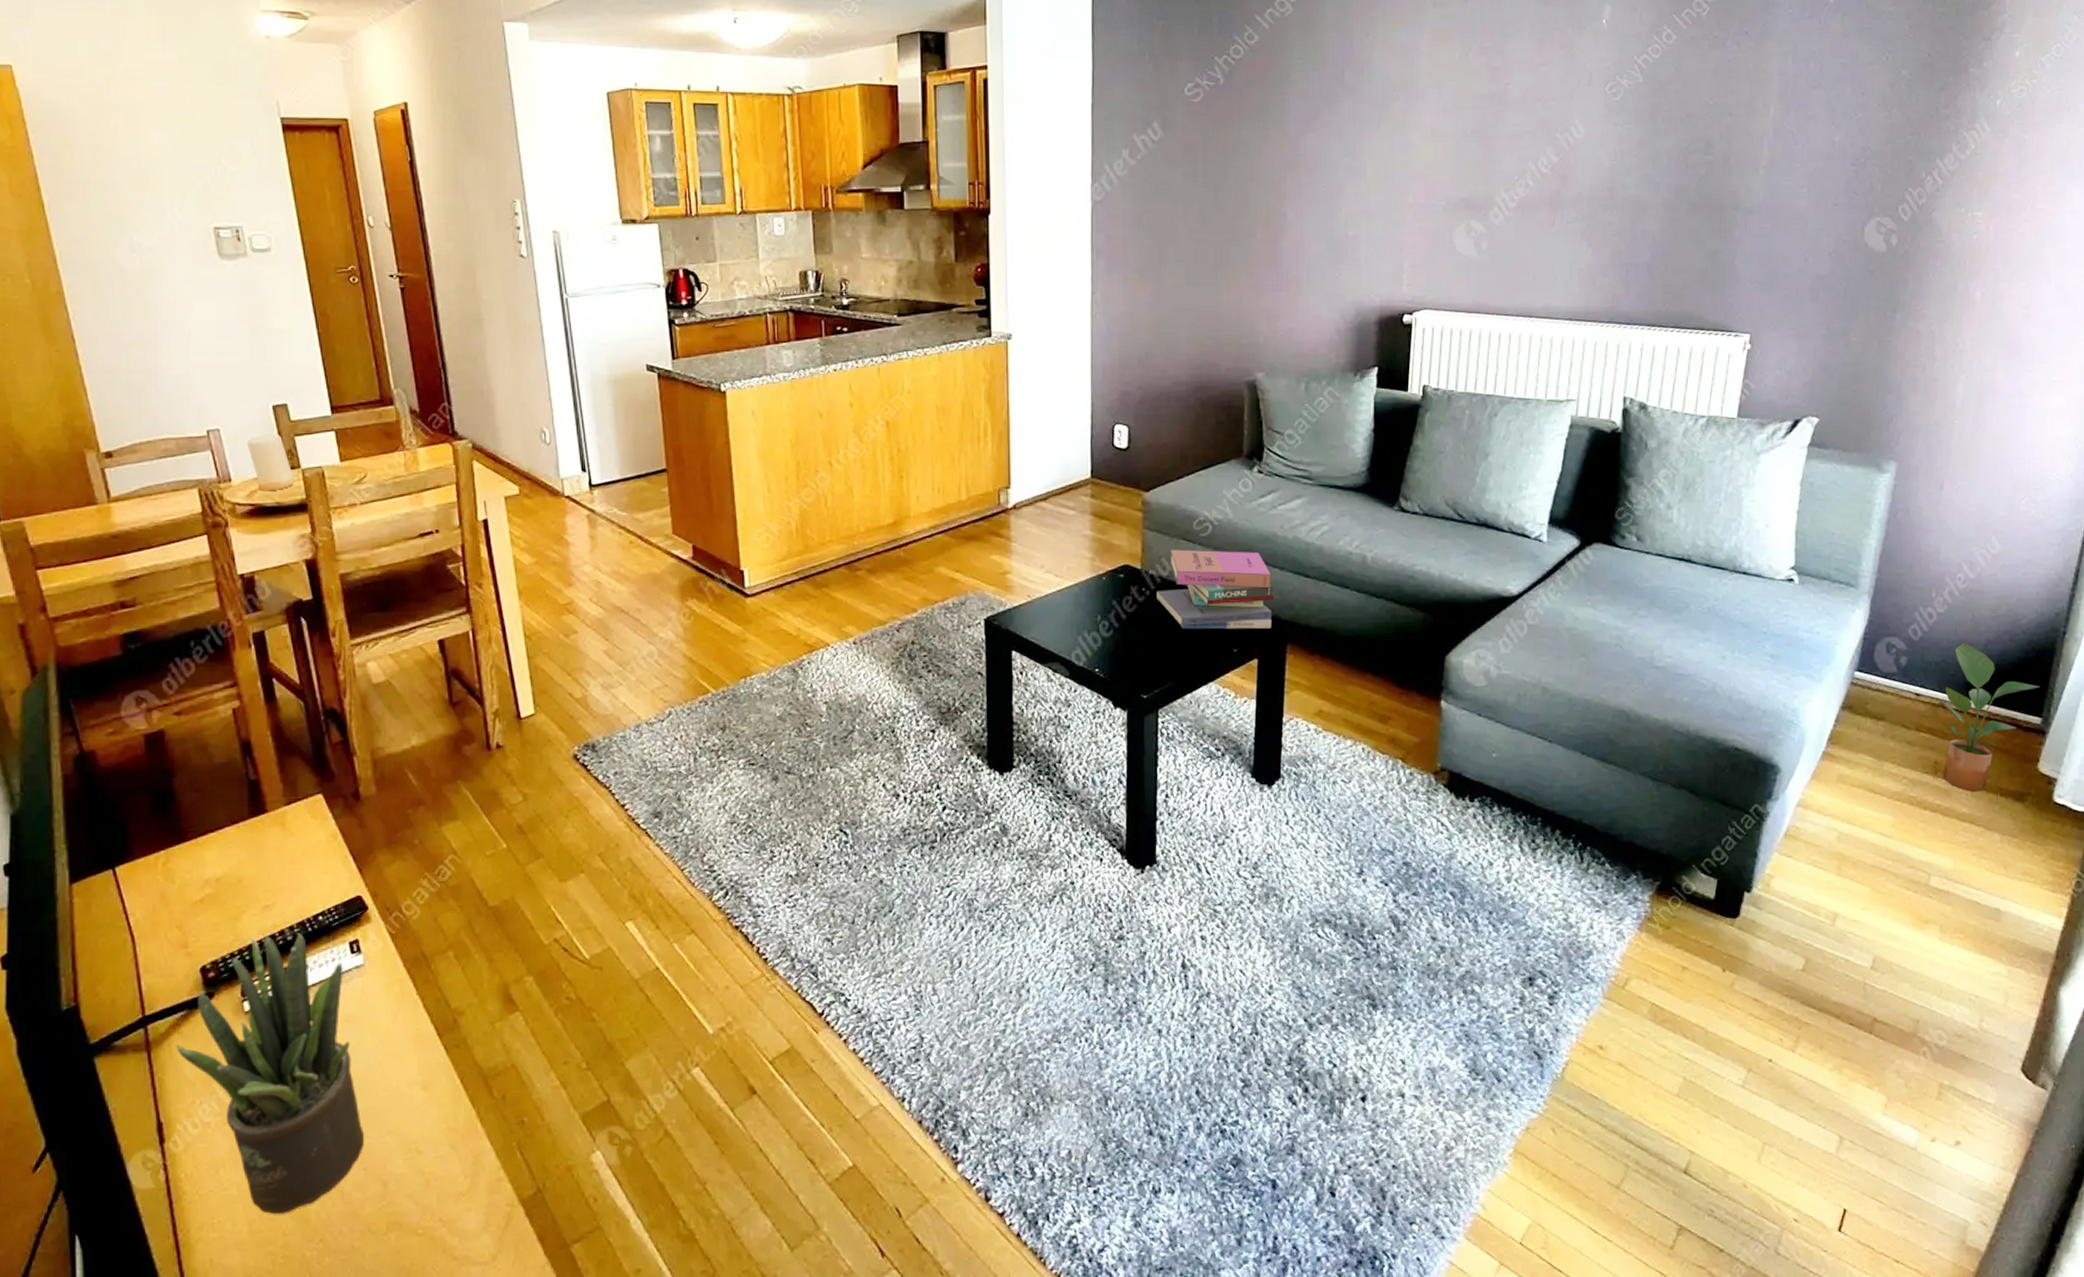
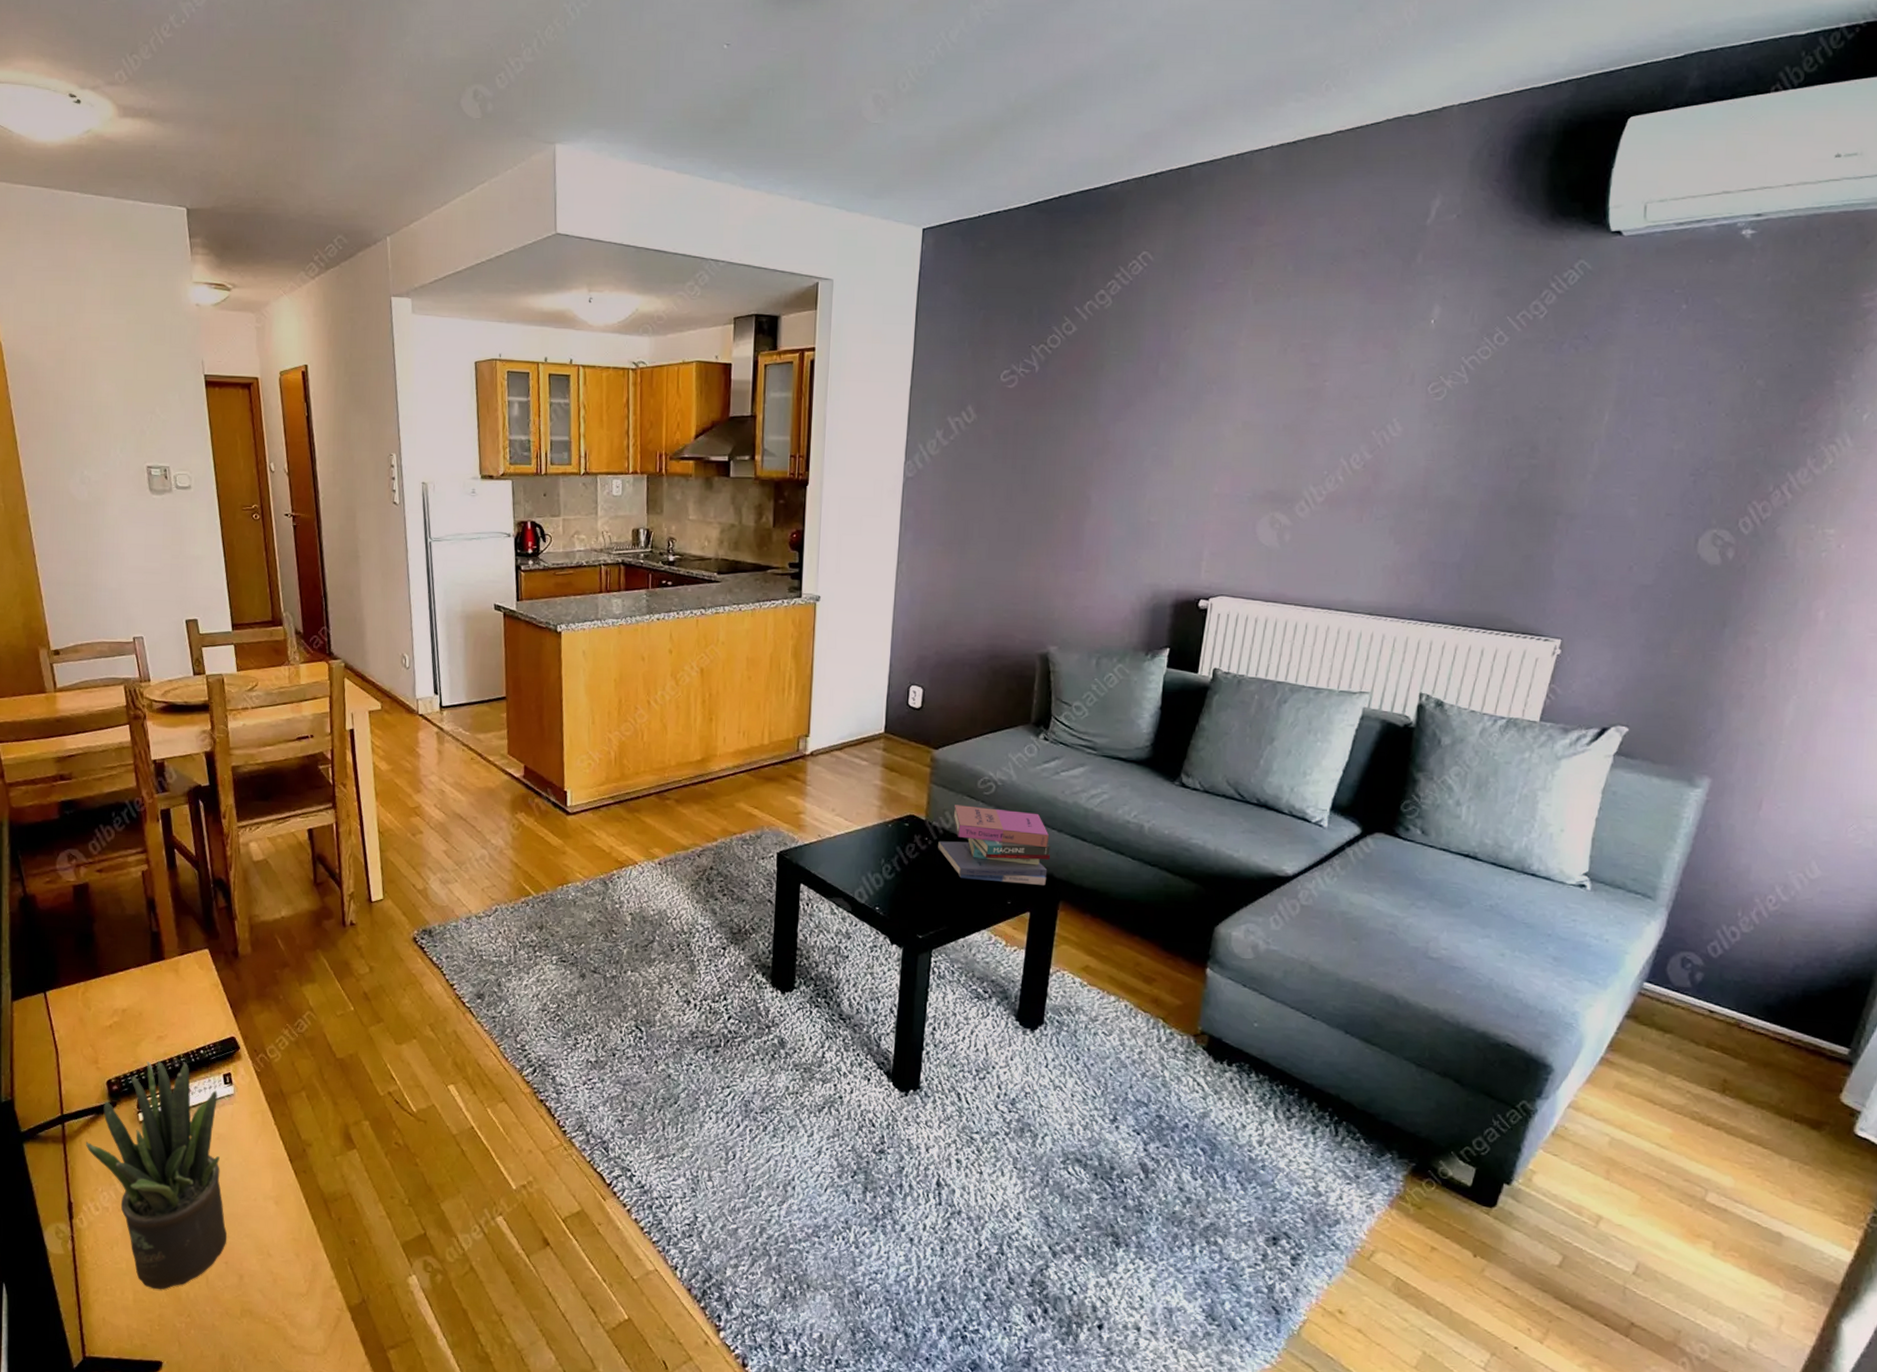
candle: present [247,434,296,492] -> none [164,644,201,693]
potted plant: present [1939,642,2040,792] -> none [1732,964,1851,1115]

